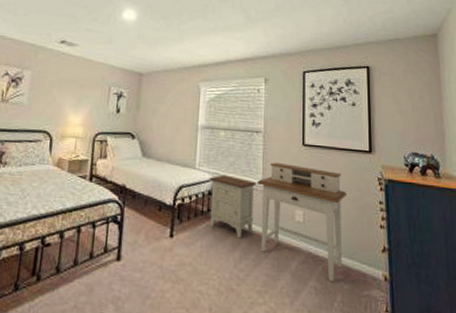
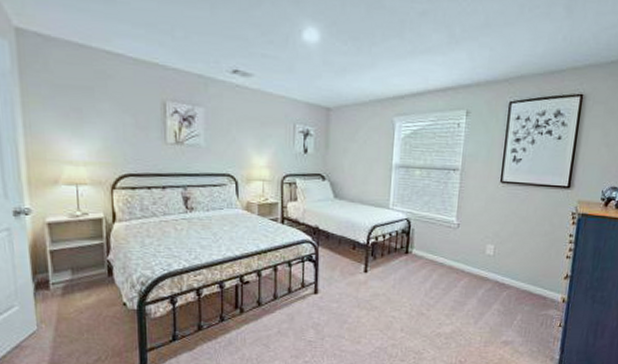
nightstand: present [209,174,257,239] -> none [403,213,451,272]
desk: present [257,162,348,281] -> none [450,199,540,304]

